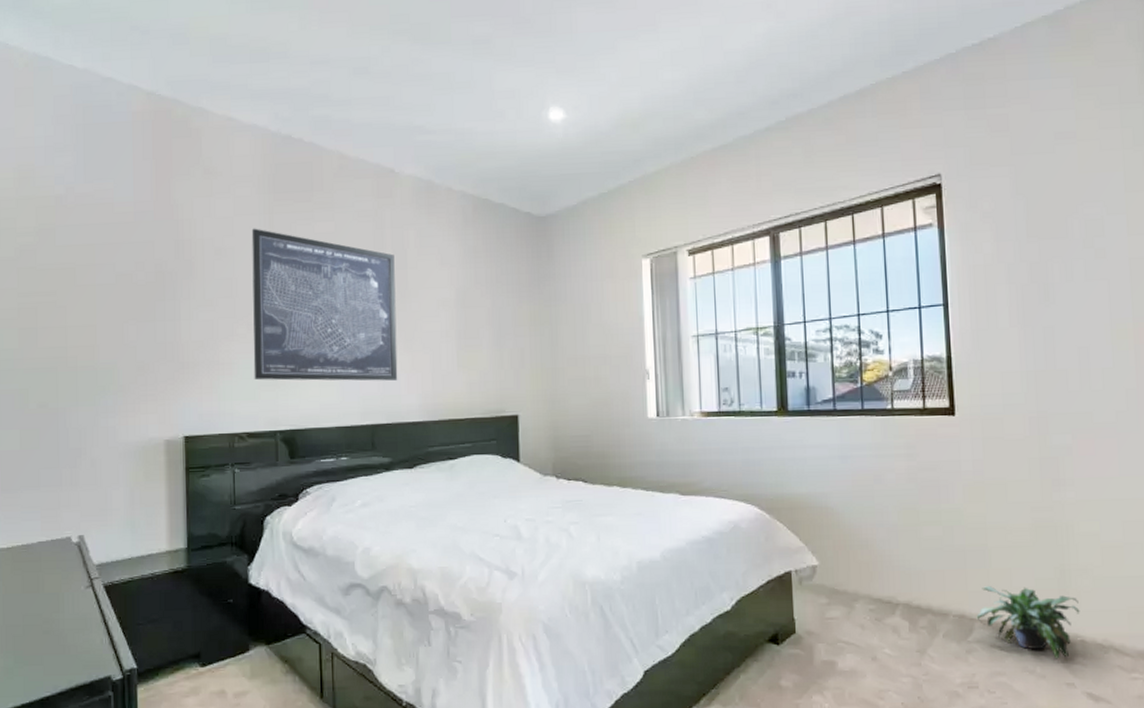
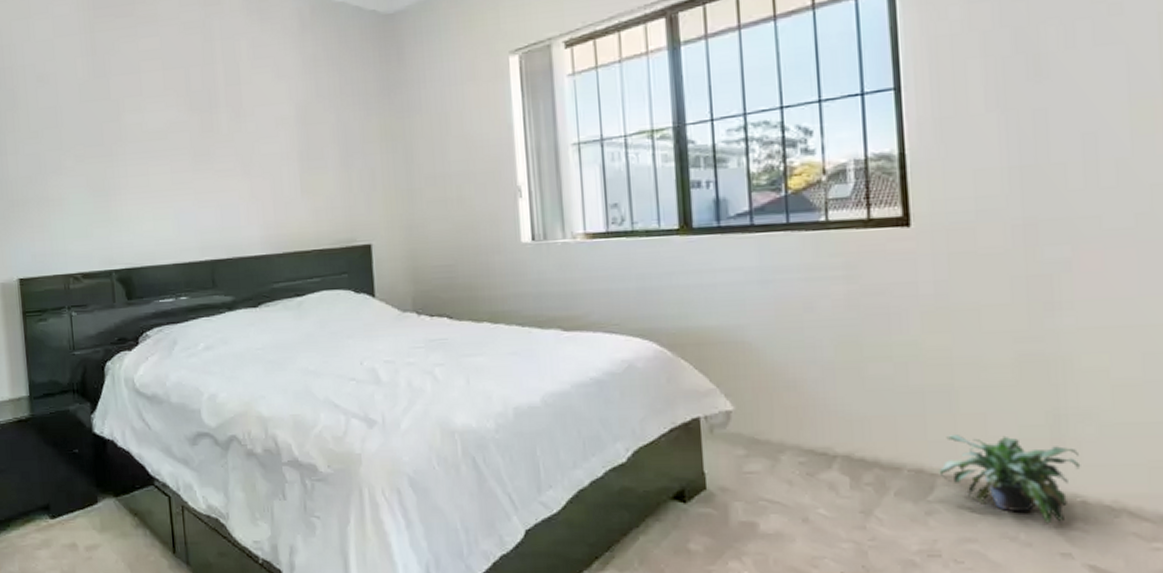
wall art: present [251,228,398,381] -> none [73,49,237,216]

